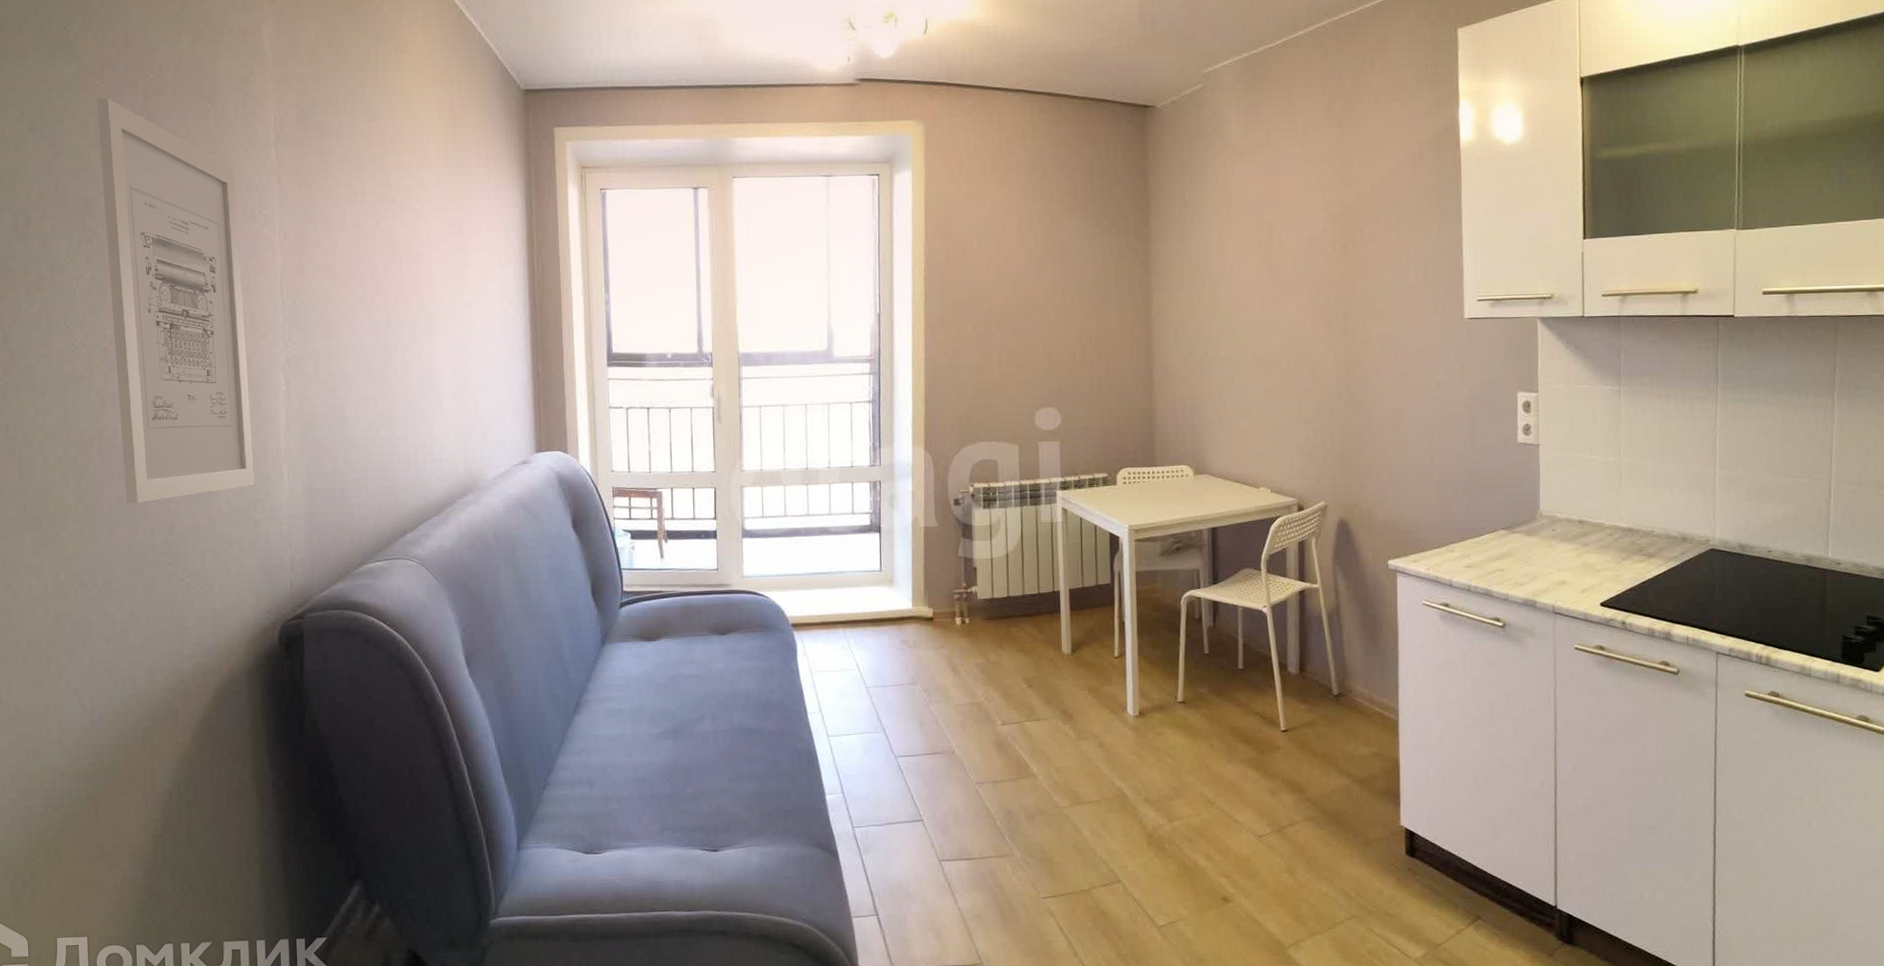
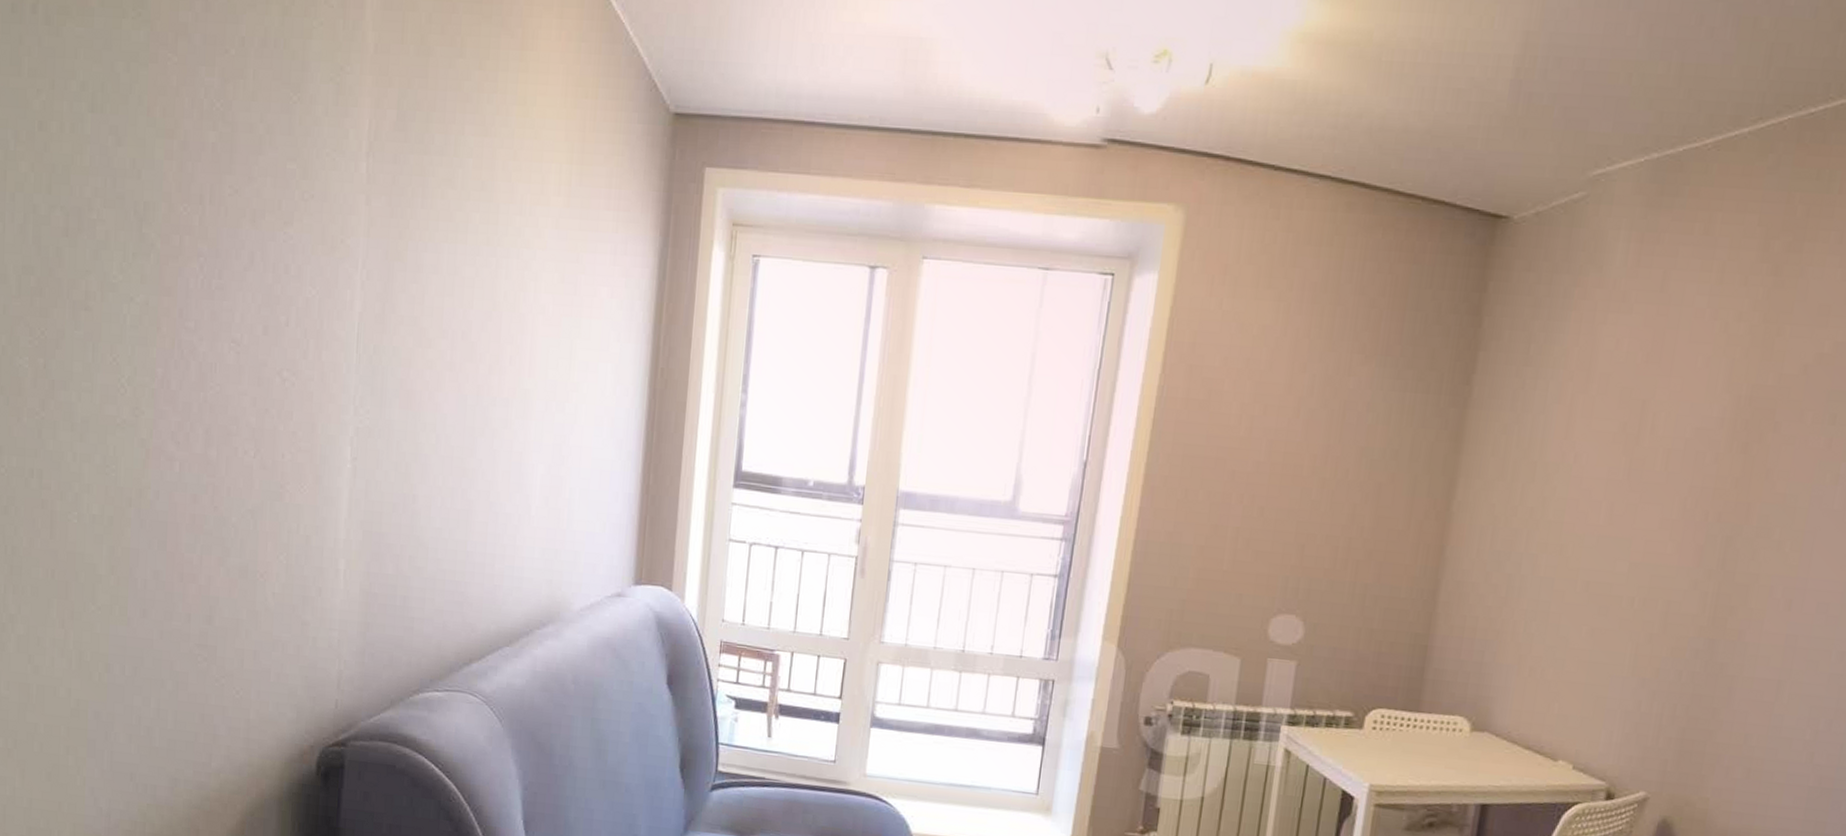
wall art: present [96,97,255,503] -> none [163,74,317,583]

